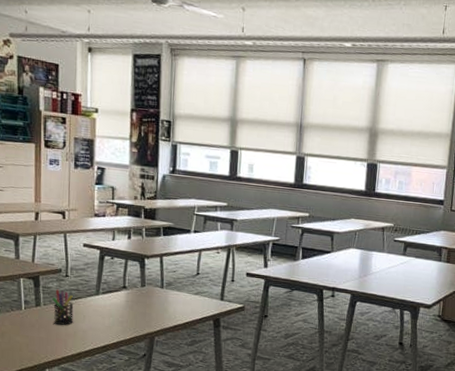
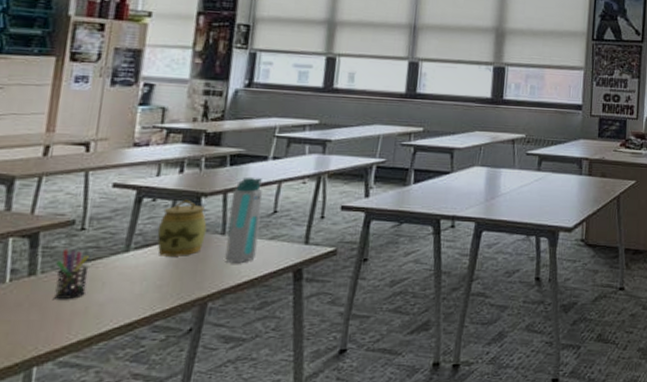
jar: none [116,259,150,302] -> present [157,199,207,256]
water bottle: none [164,245,189,310] -> present [225,177,263,262]

